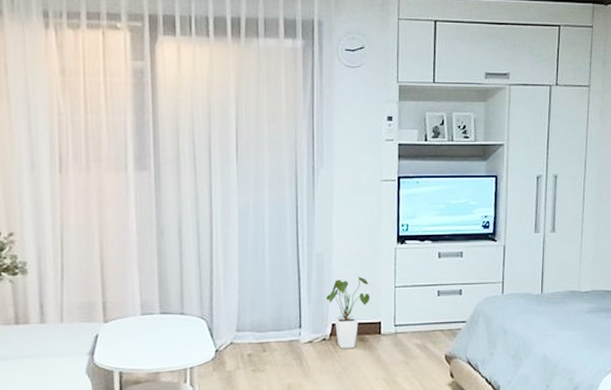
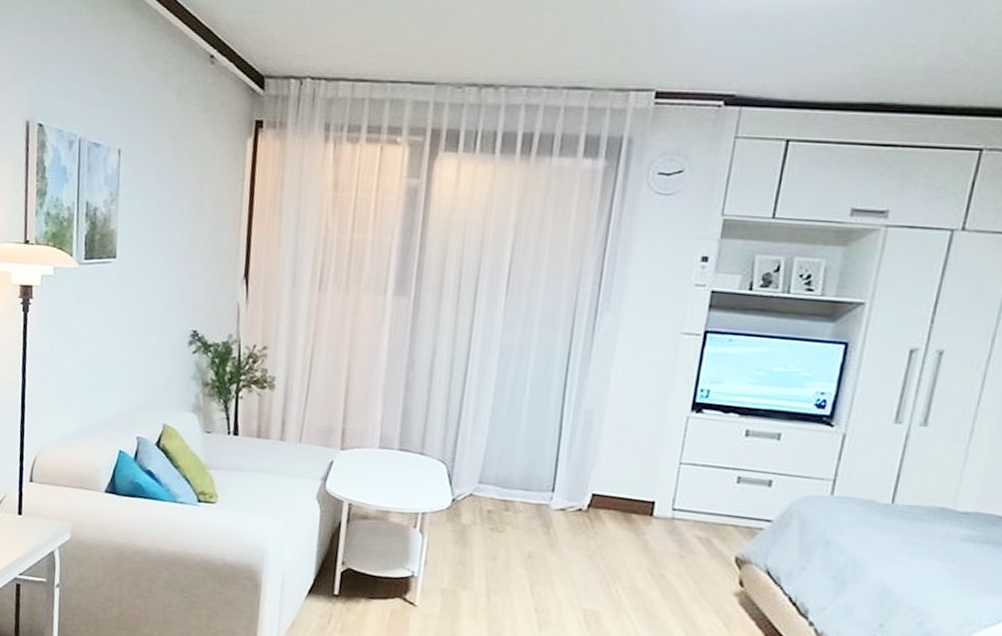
house plant: present [326,276,370,349] -> none [589,443,646,527]

